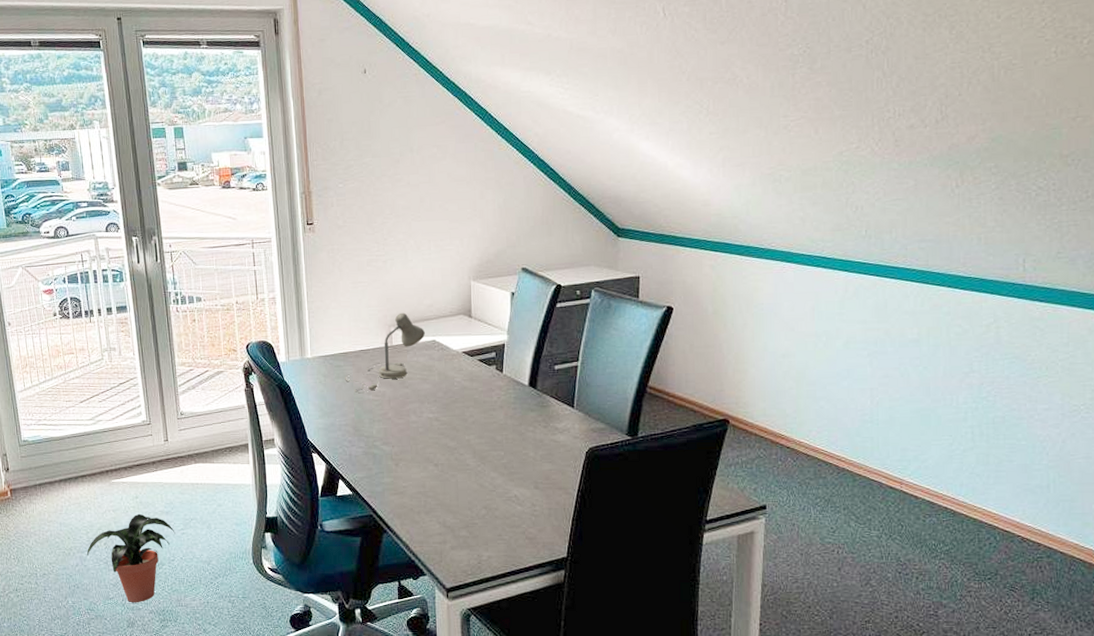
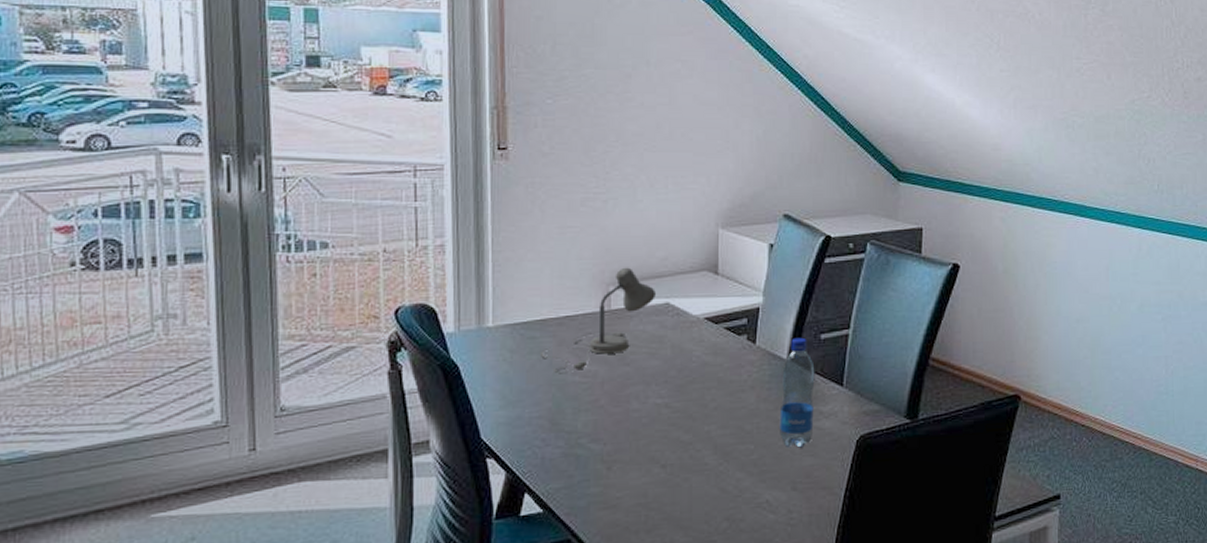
bottle: none [523,368,551,456] -> present [779,337,815,448]

